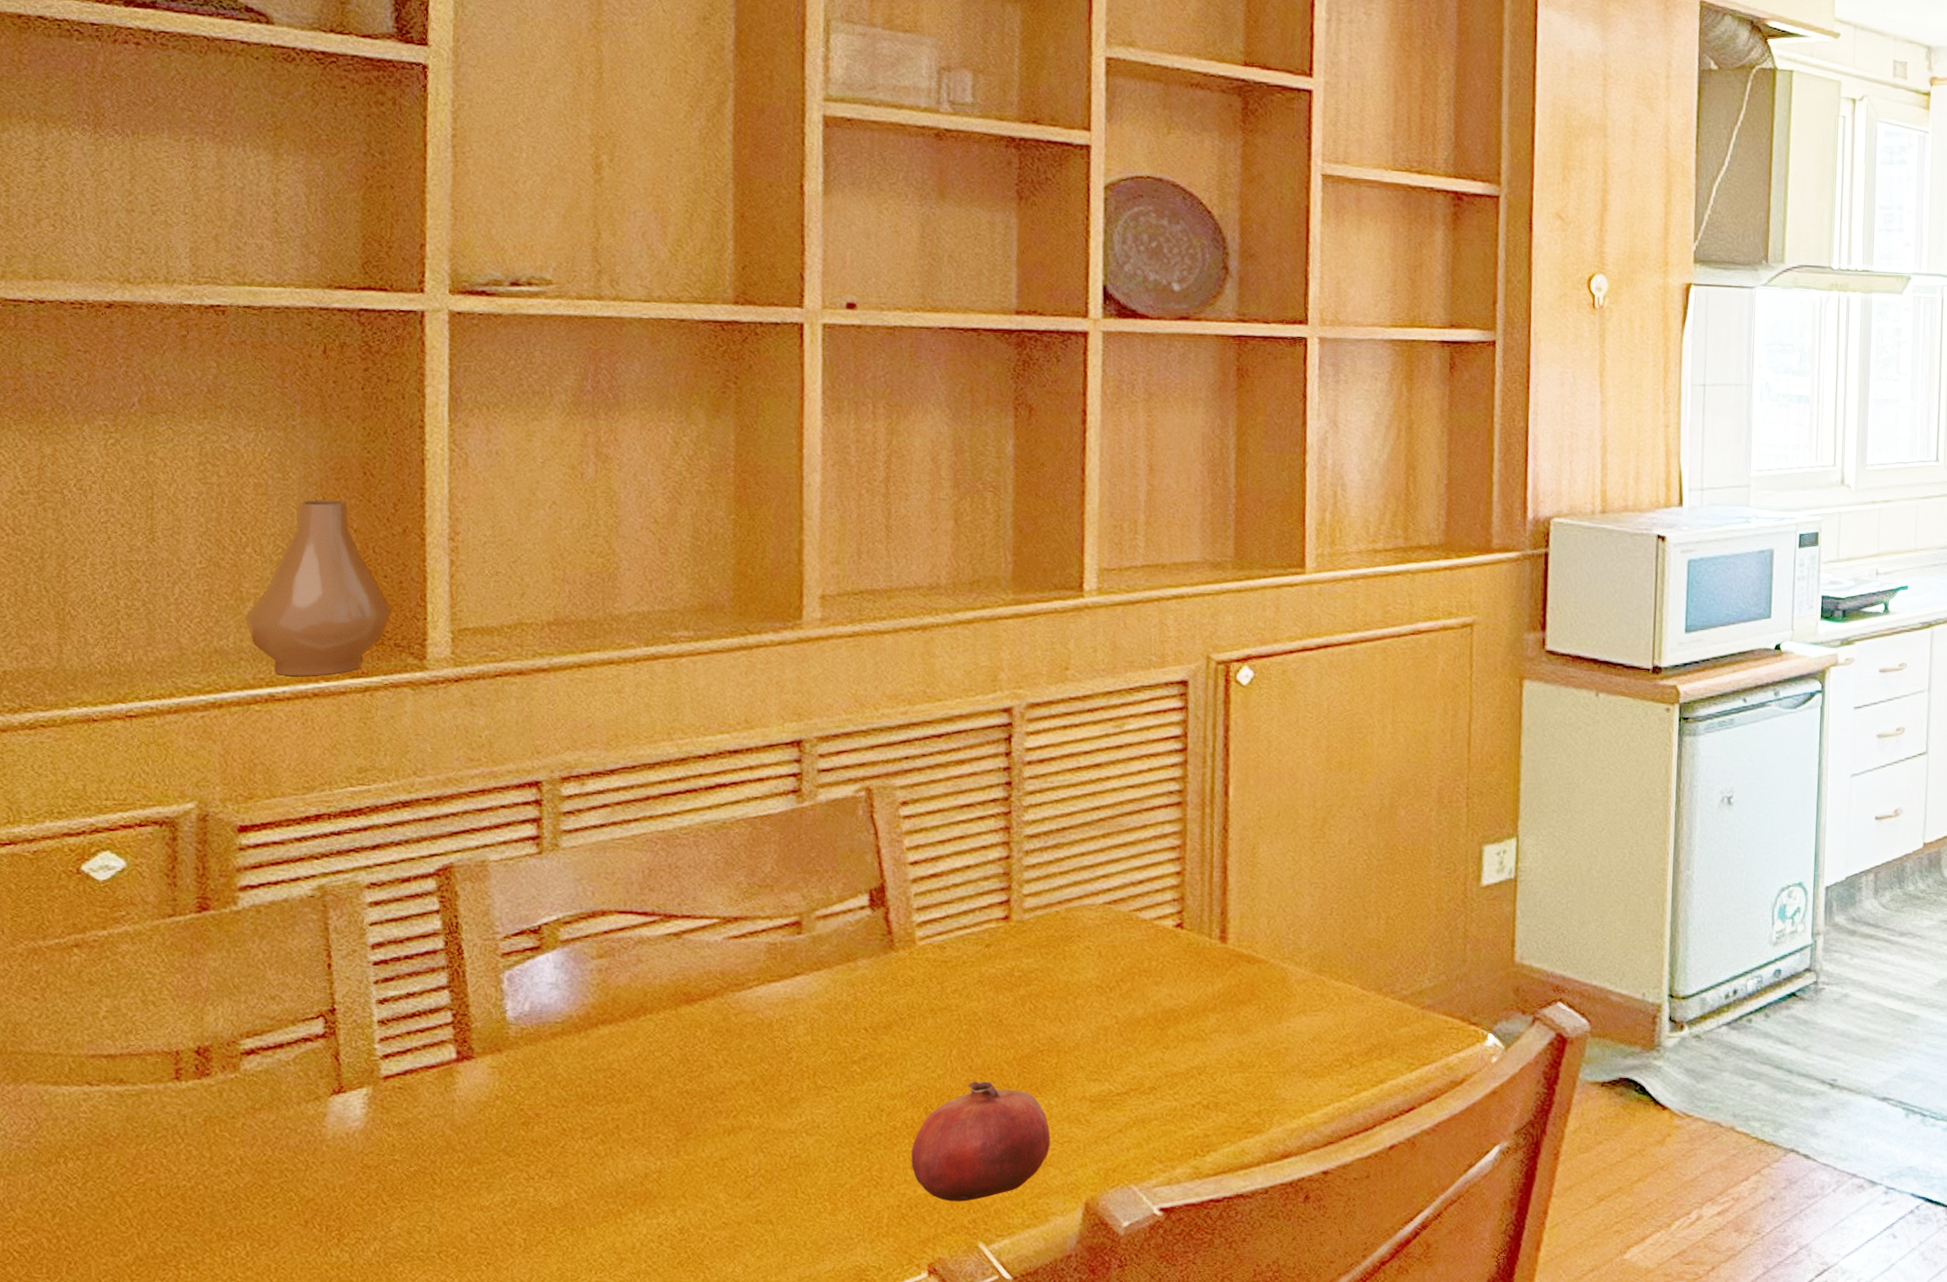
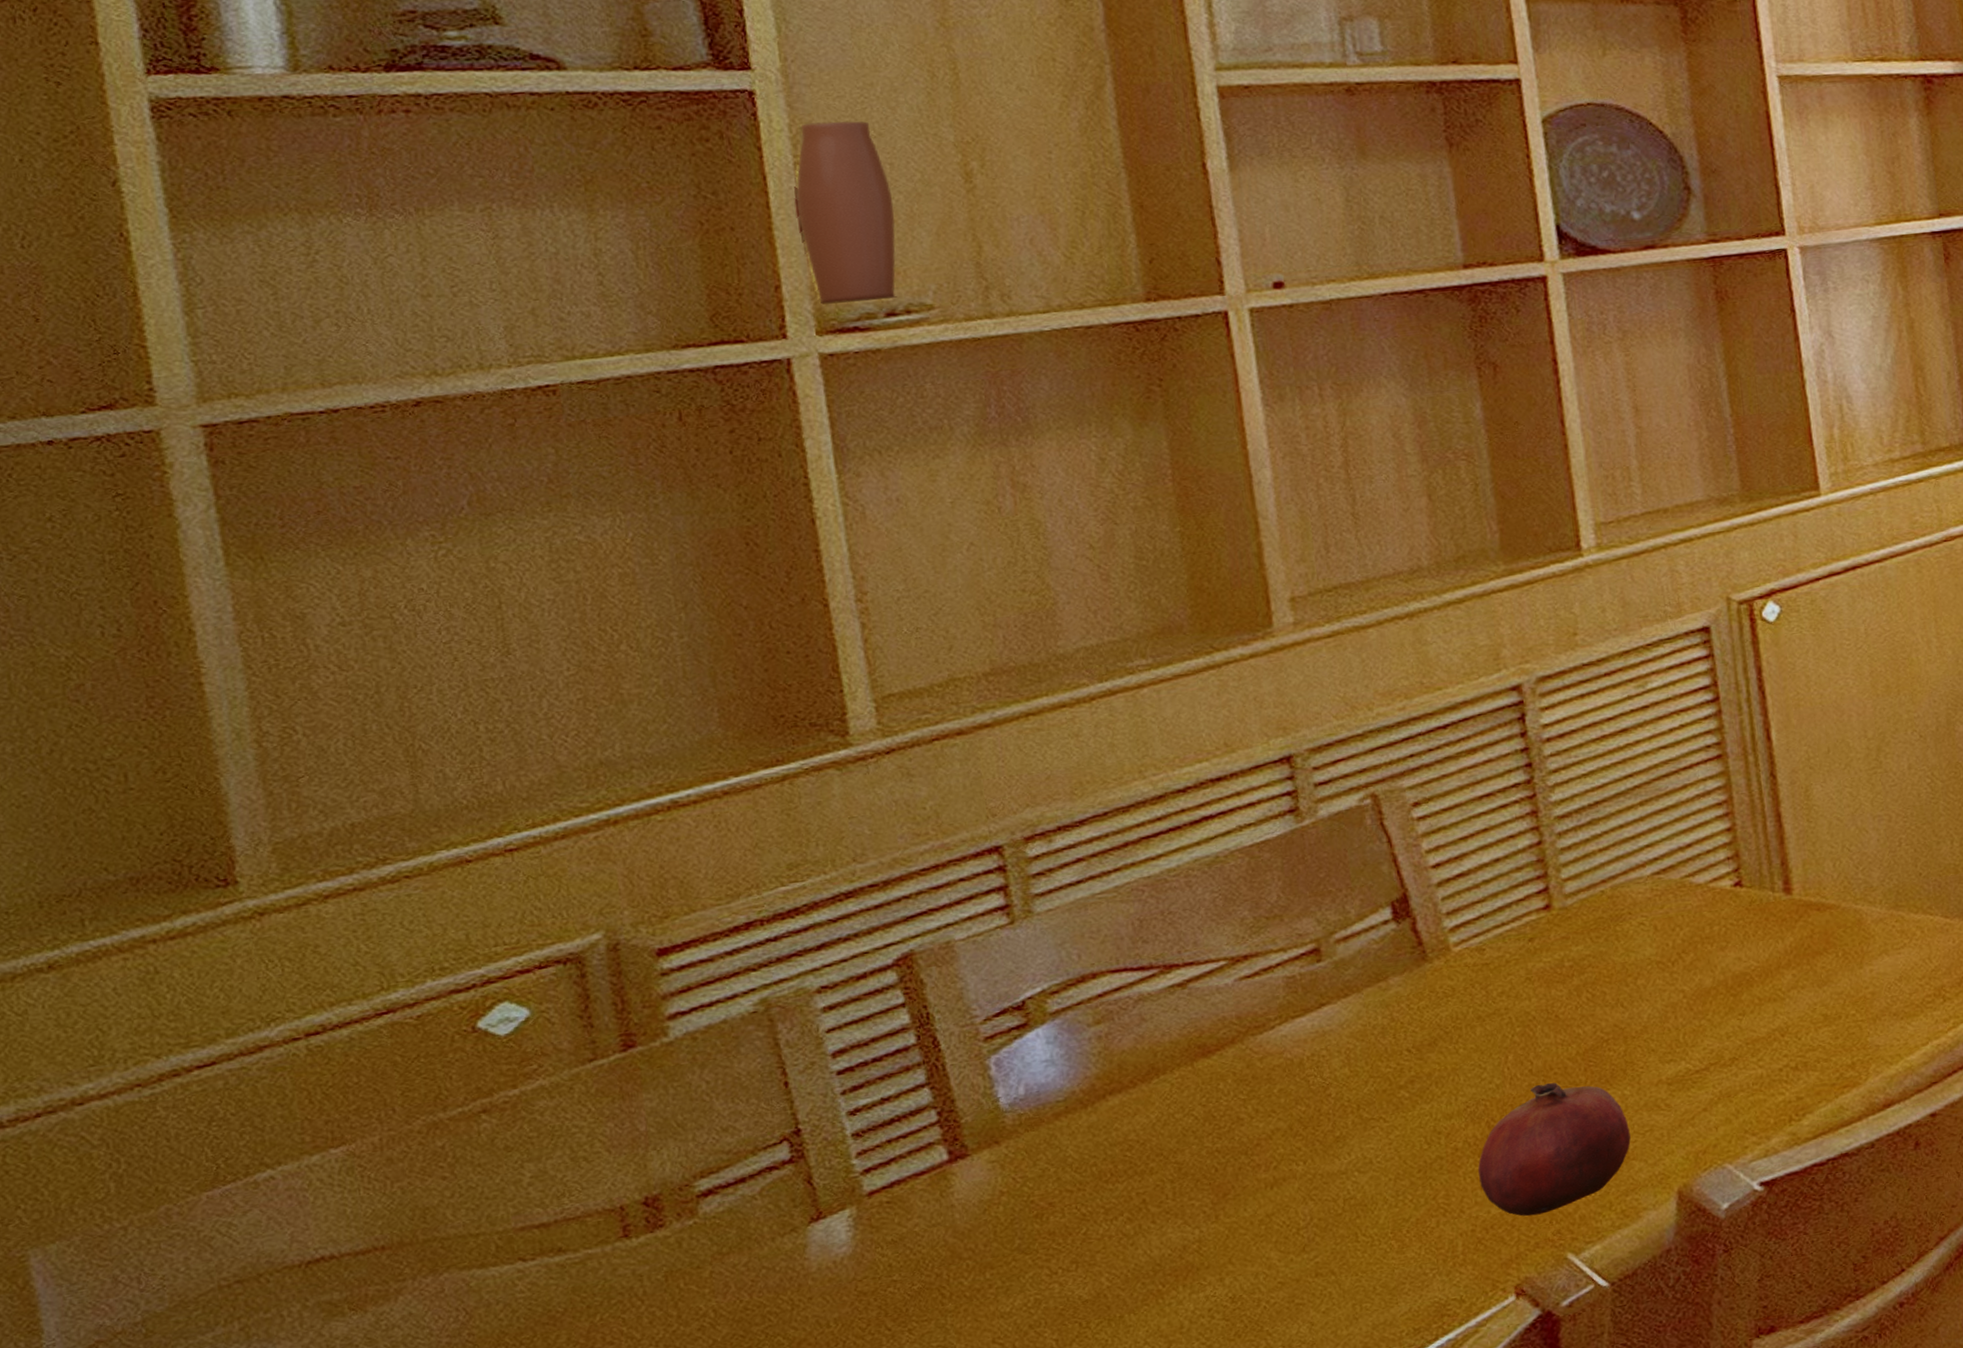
vase: present [244,500,392,676] -> none [629,577,801,778]
vase: none [449,101,531,269] -> present [796,121,896,304]

